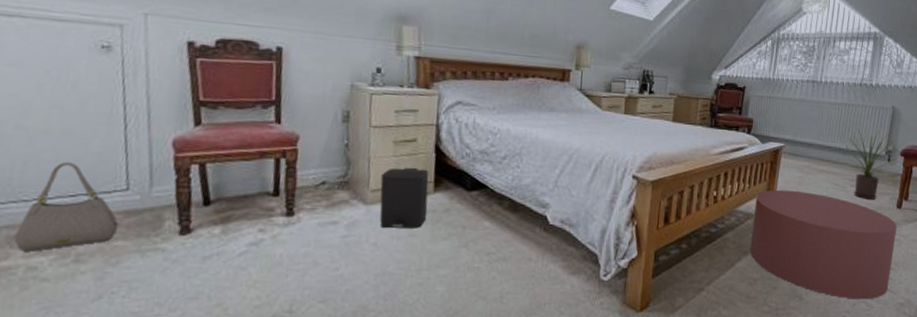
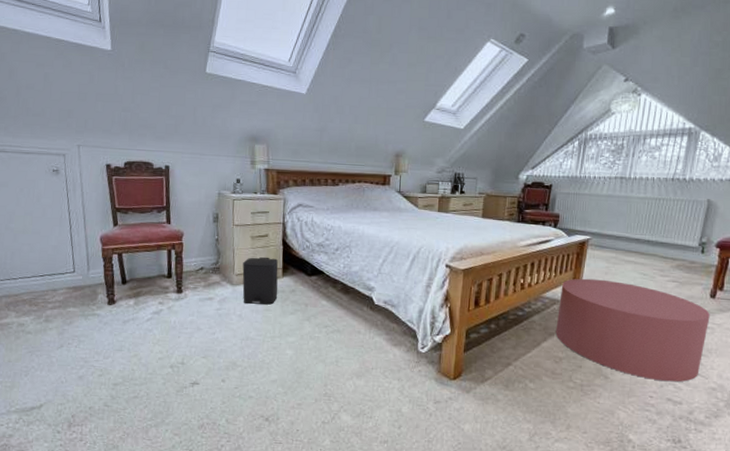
handbag: present [14,161,119,253] -> none [10,252,71,314]
house plant: present [844,128,905,200] -> none [653,222,721,289]

